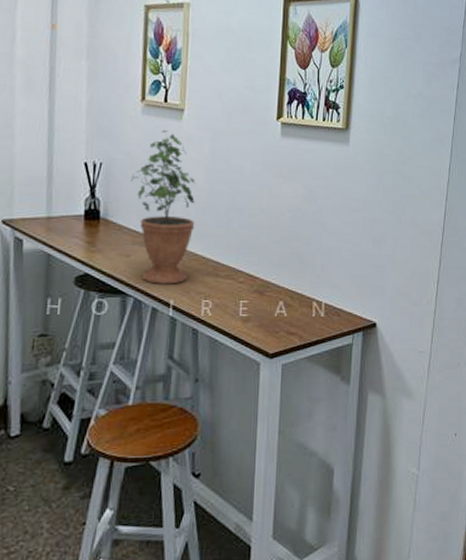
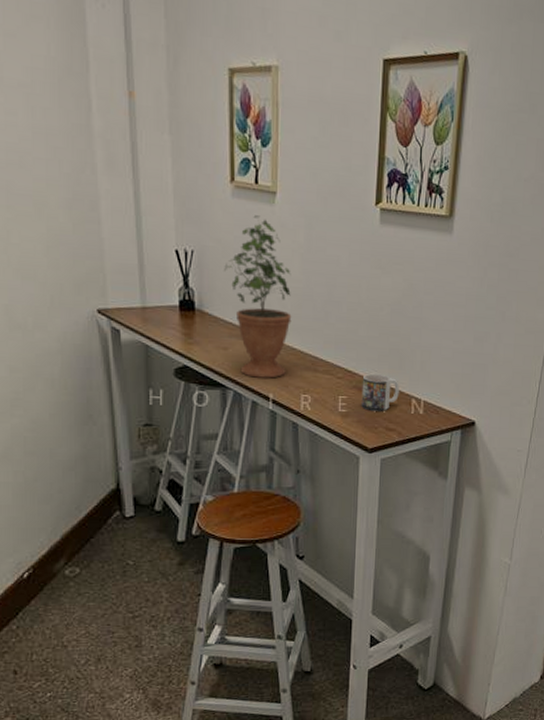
mug: none [262,277,300,315] -> present [361,373,399,411]

